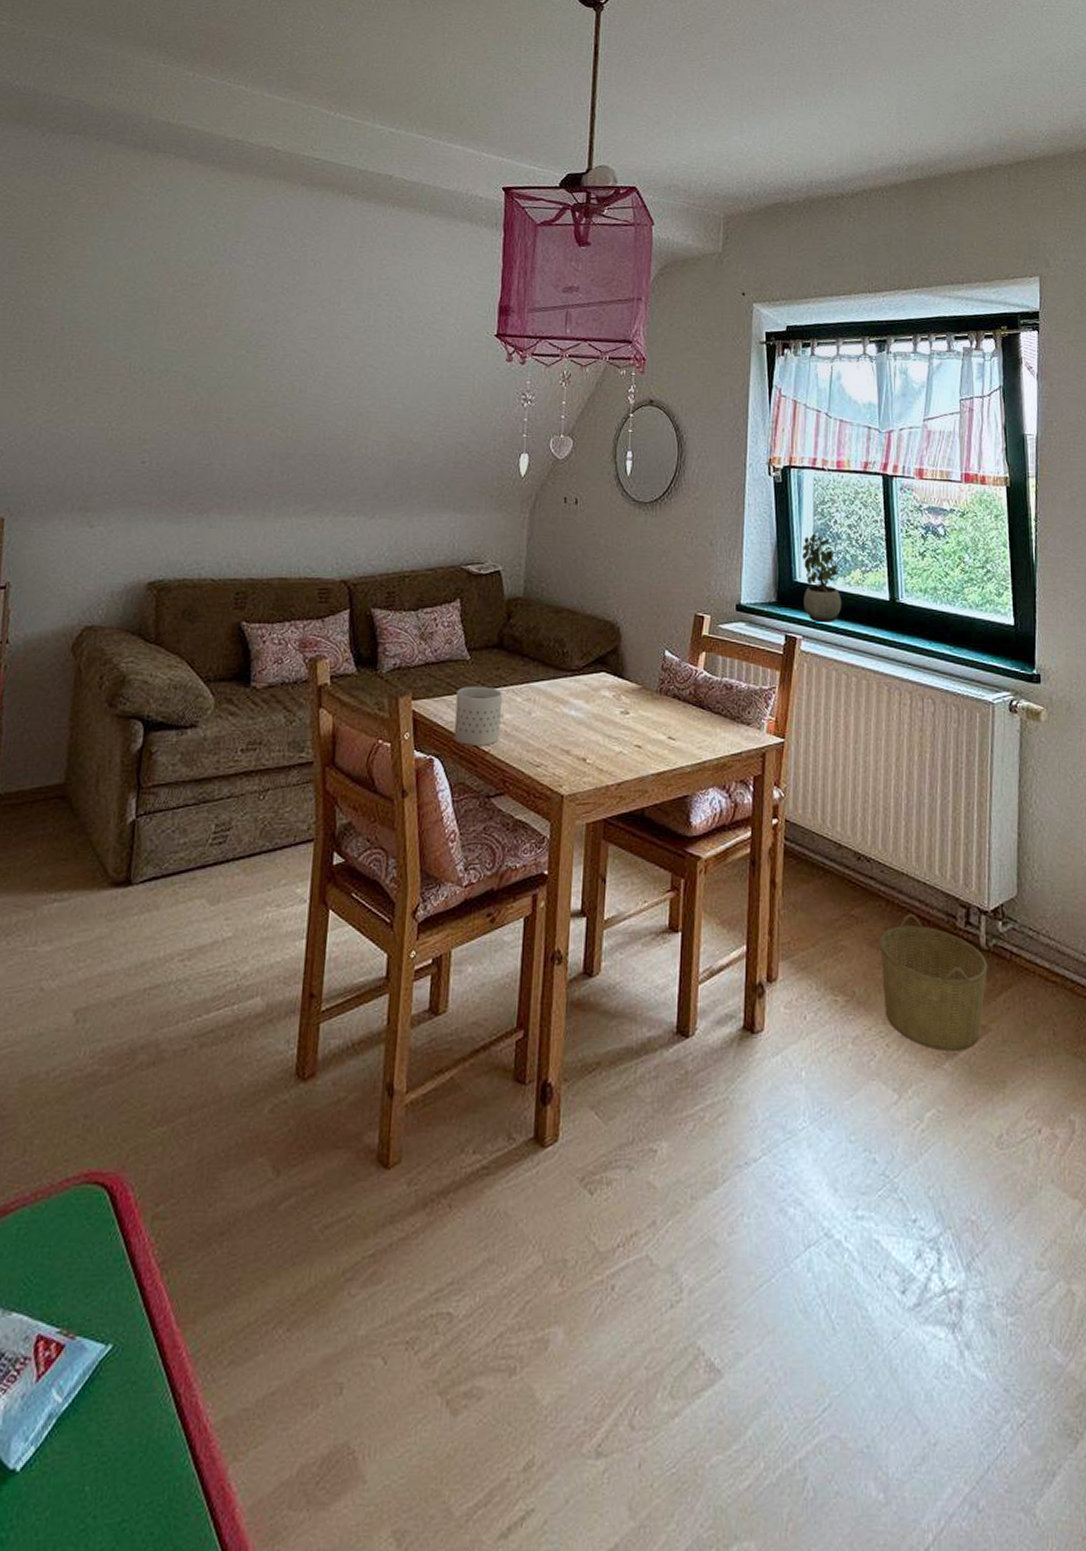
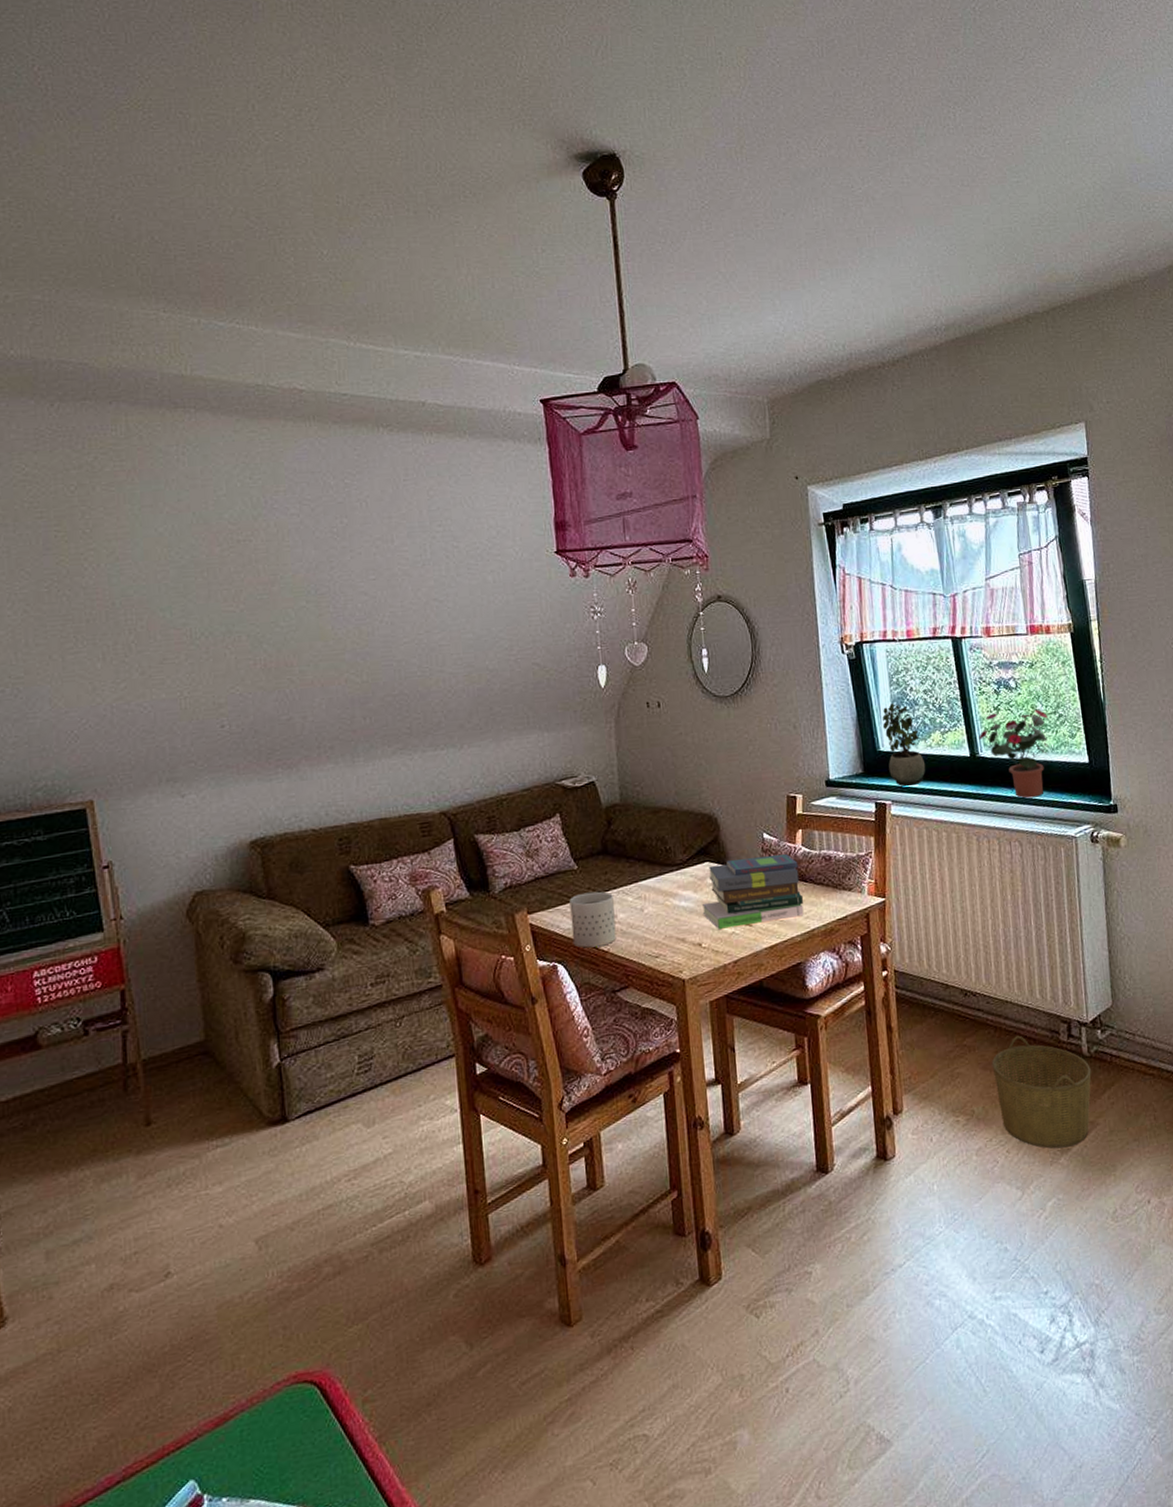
books: none [591,674,698,747] -> present [701,853,804,929]
potted flower: none [901,559,975,654] -> present [979,709,1052,798]

